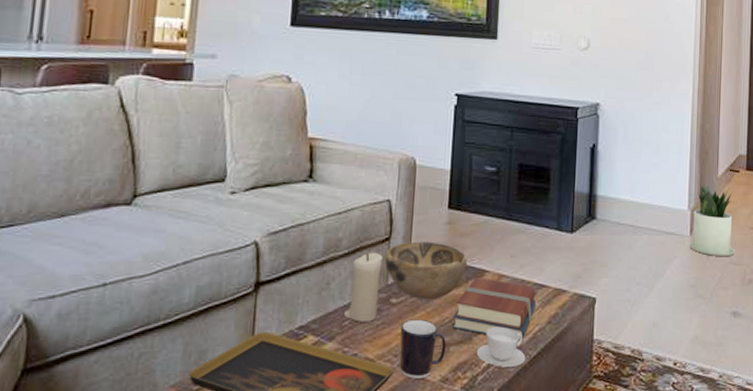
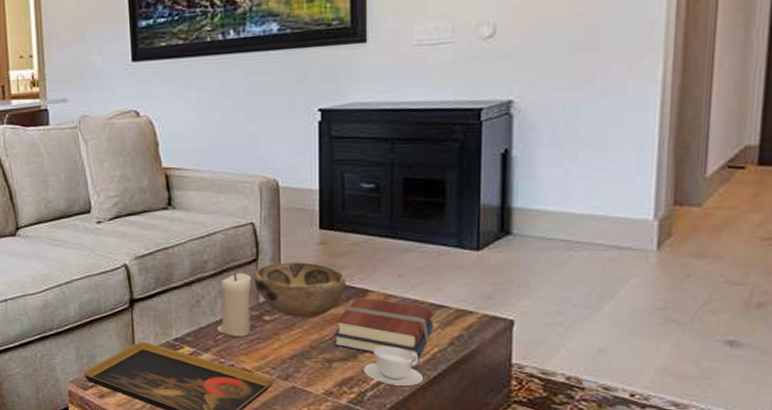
mug: present [399,319,446,379] -> none [276,336,327,390]
planter: present [689,183,736,257] -> none [655,186,736,275]

